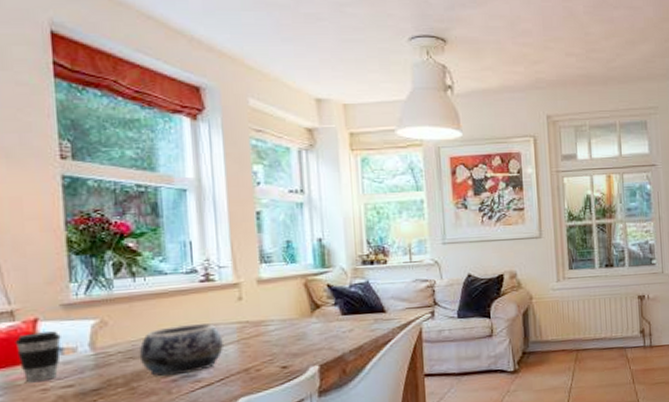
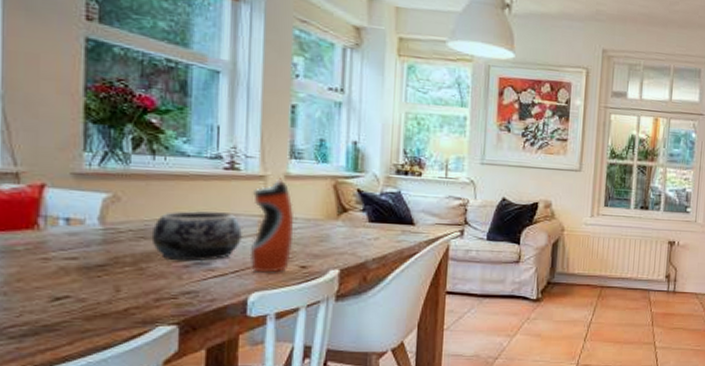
coffee cup: present [14,331,61,383] -> none [17,198,69,250]
water bottle: none [228,283,272,378] -> present [249,178,295,273]

